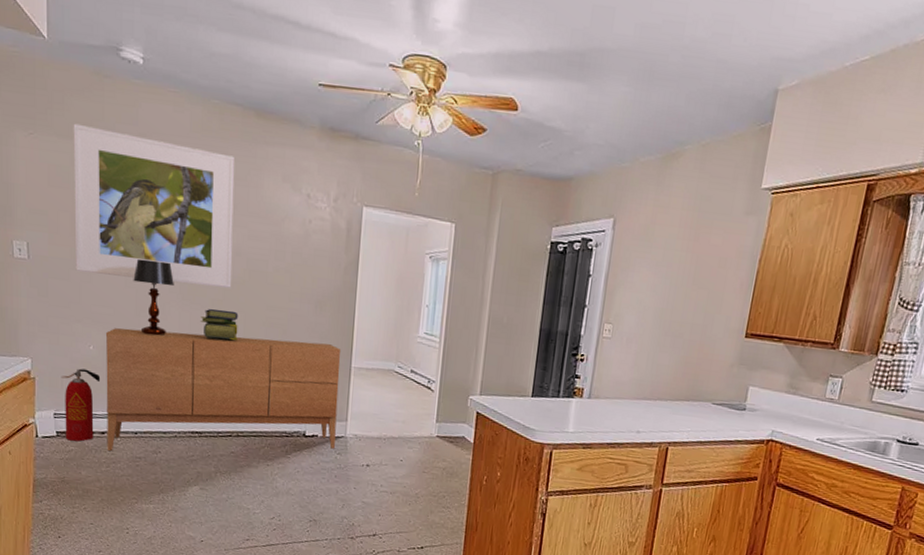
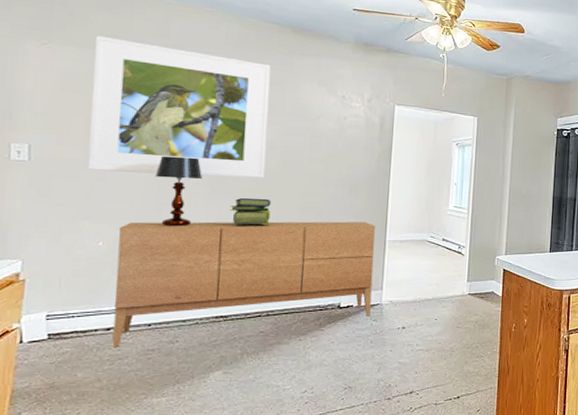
fire extinguisher: present [61,368,101,442] -> none [59,265,110,342]

